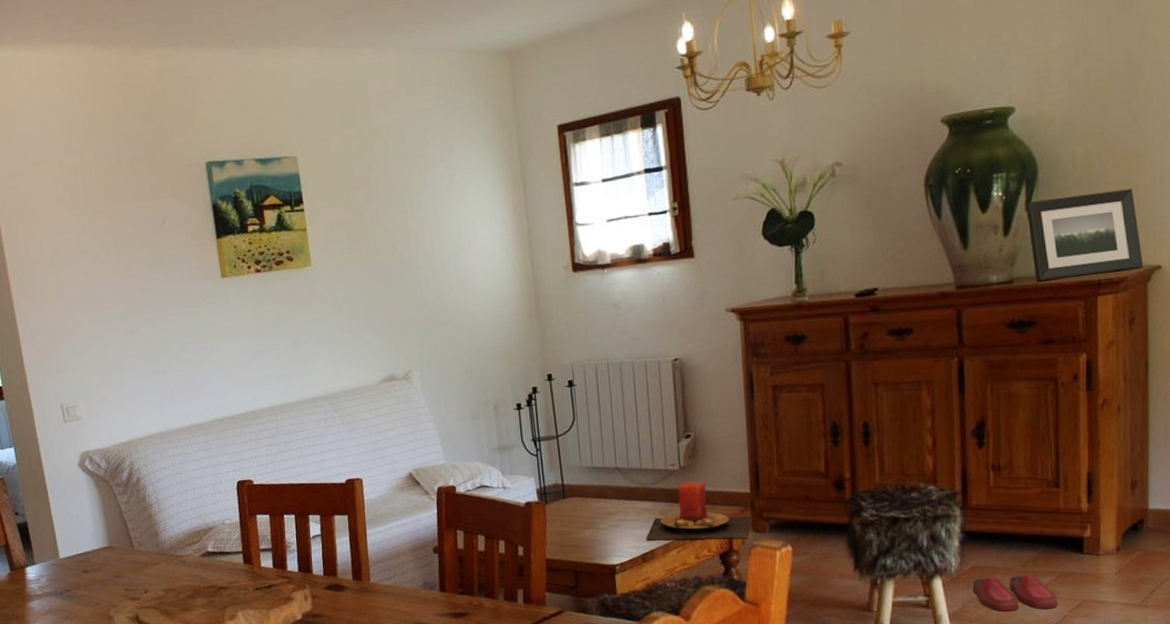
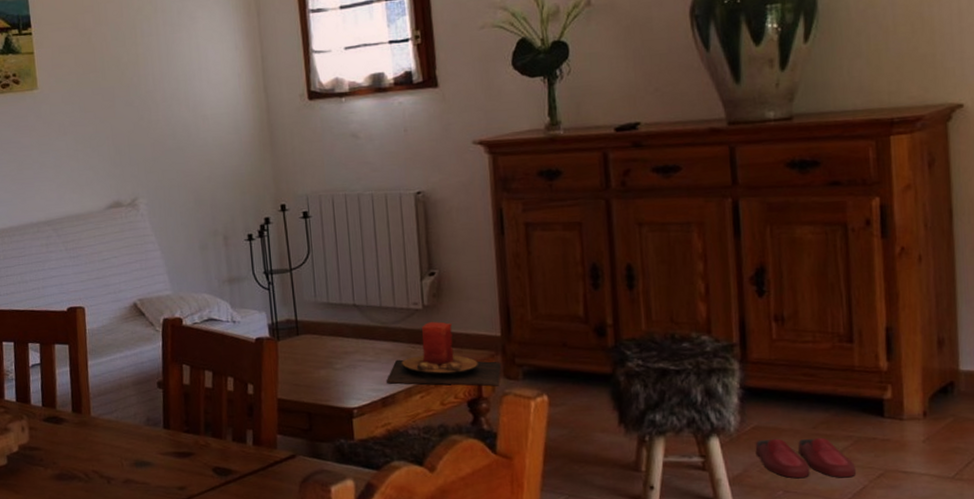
picture frame: present [1026,189,1144,281] -> none [805,21,943,118]

